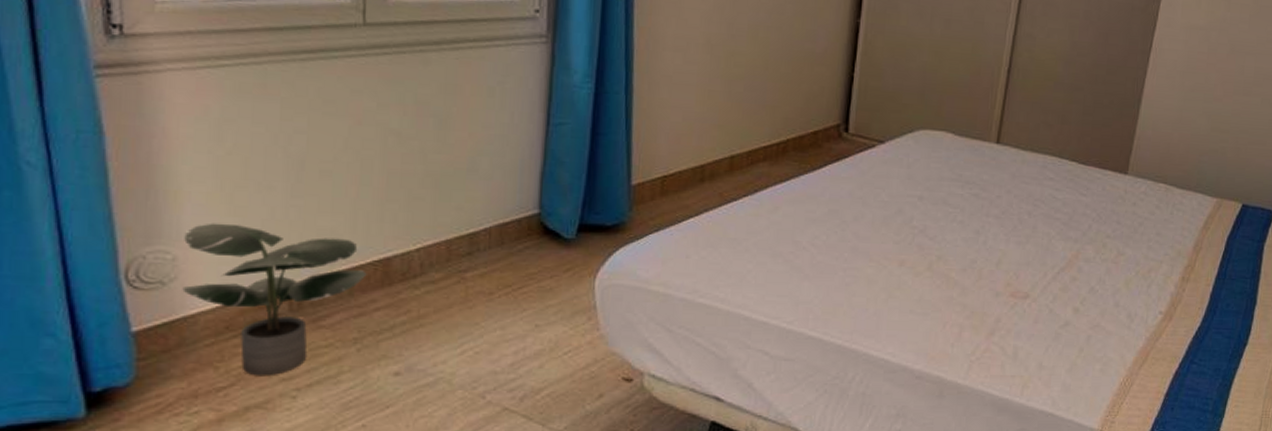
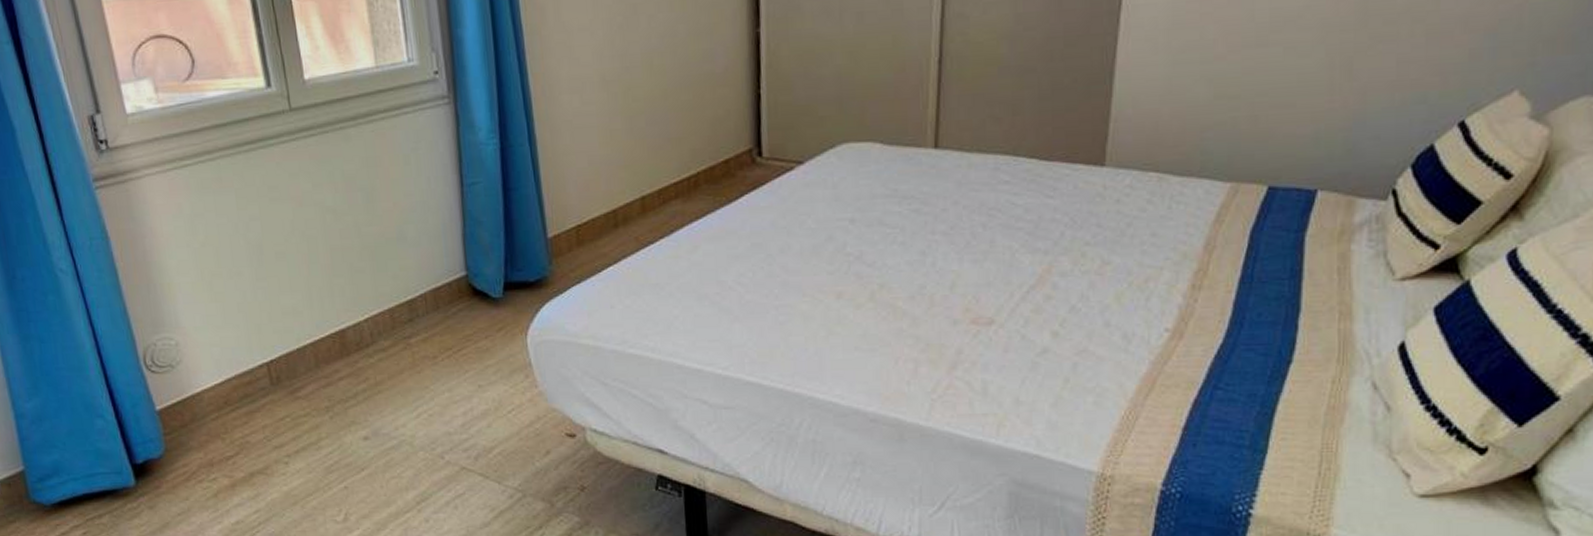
potted plant: present [182,223,367,377] -> none [181,309,328,445]

